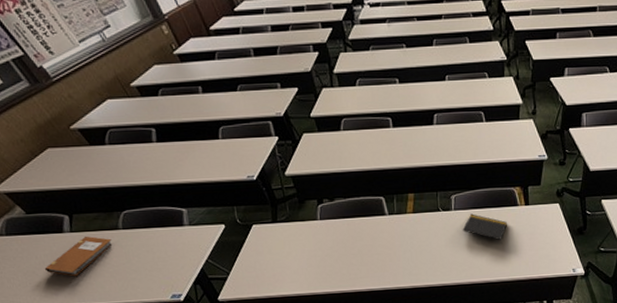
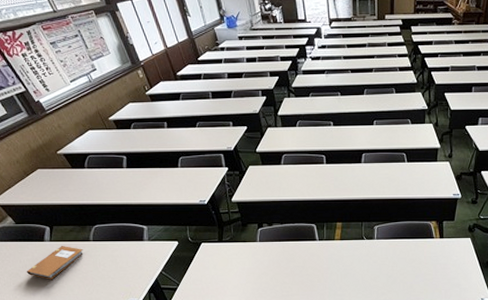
notepad: present [462,214,507,241] -> none [383,243,423,269]

